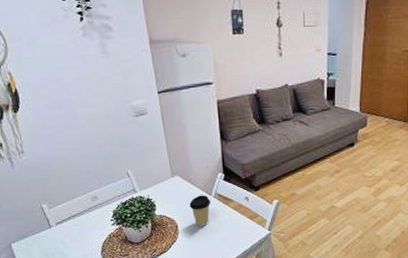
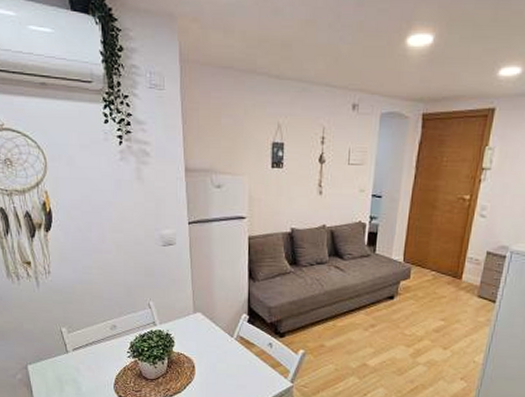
coffee cup: present [189,195,211,226] -> none [209,335,232,370]

